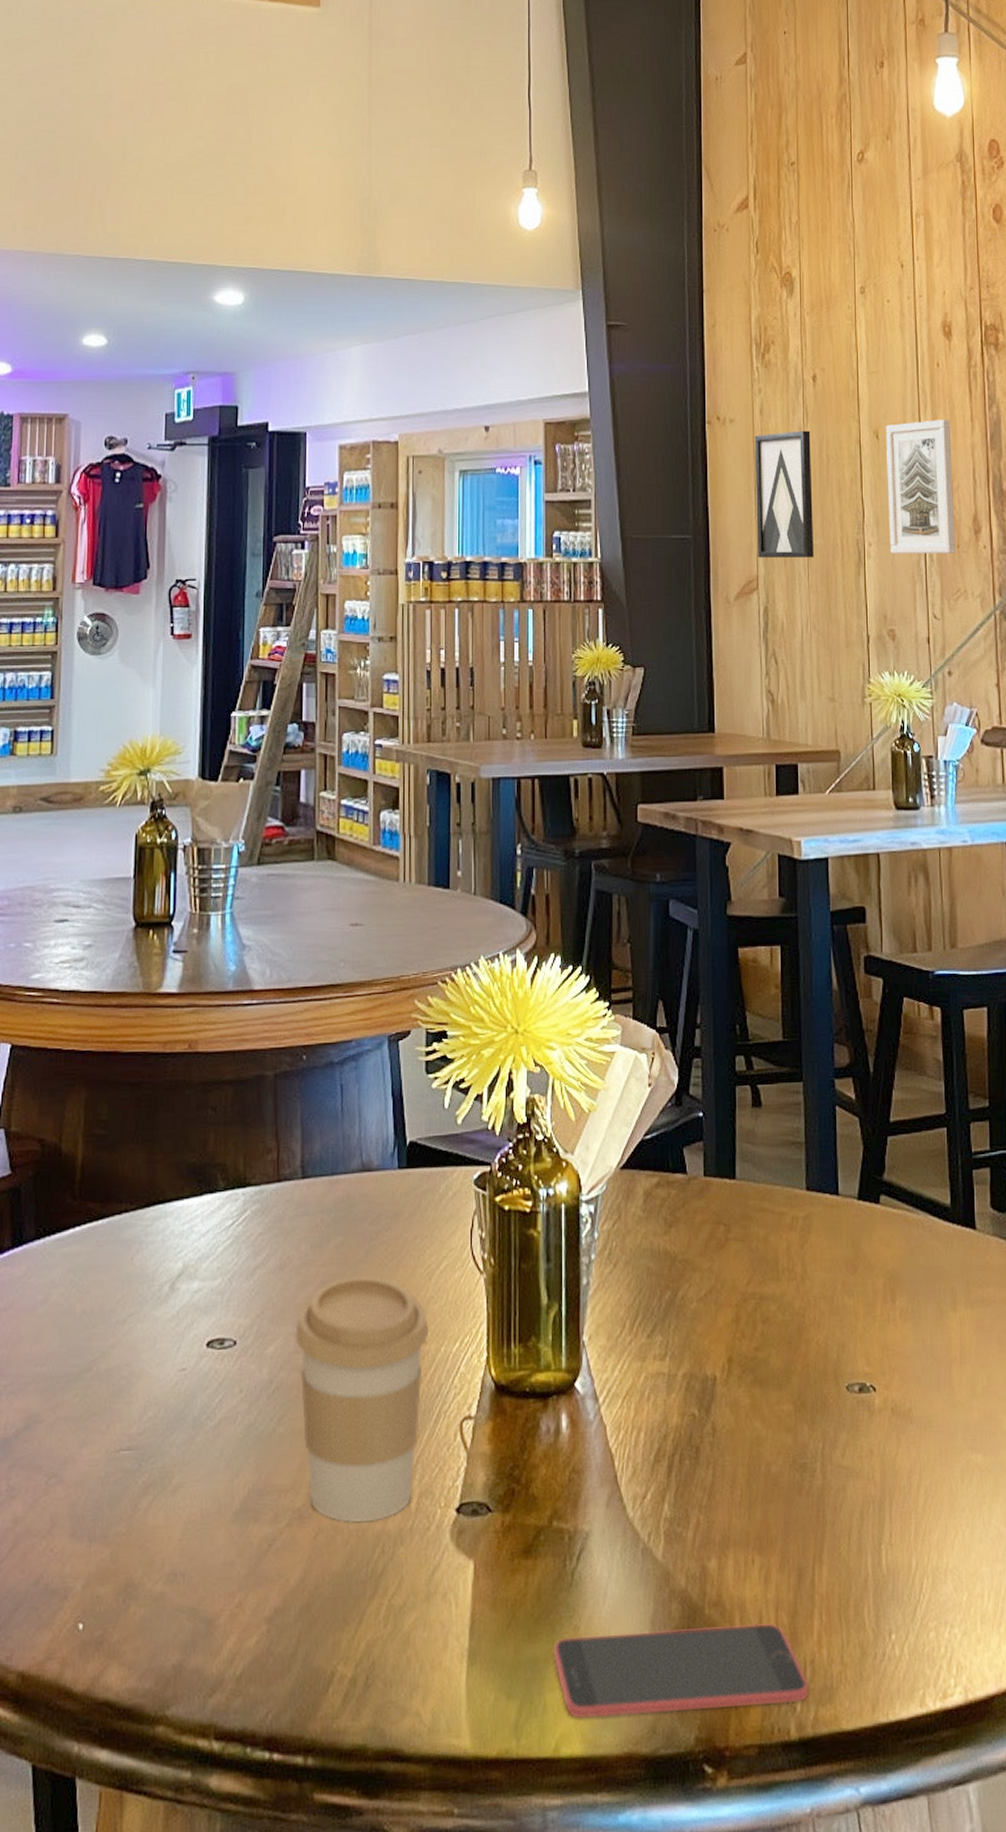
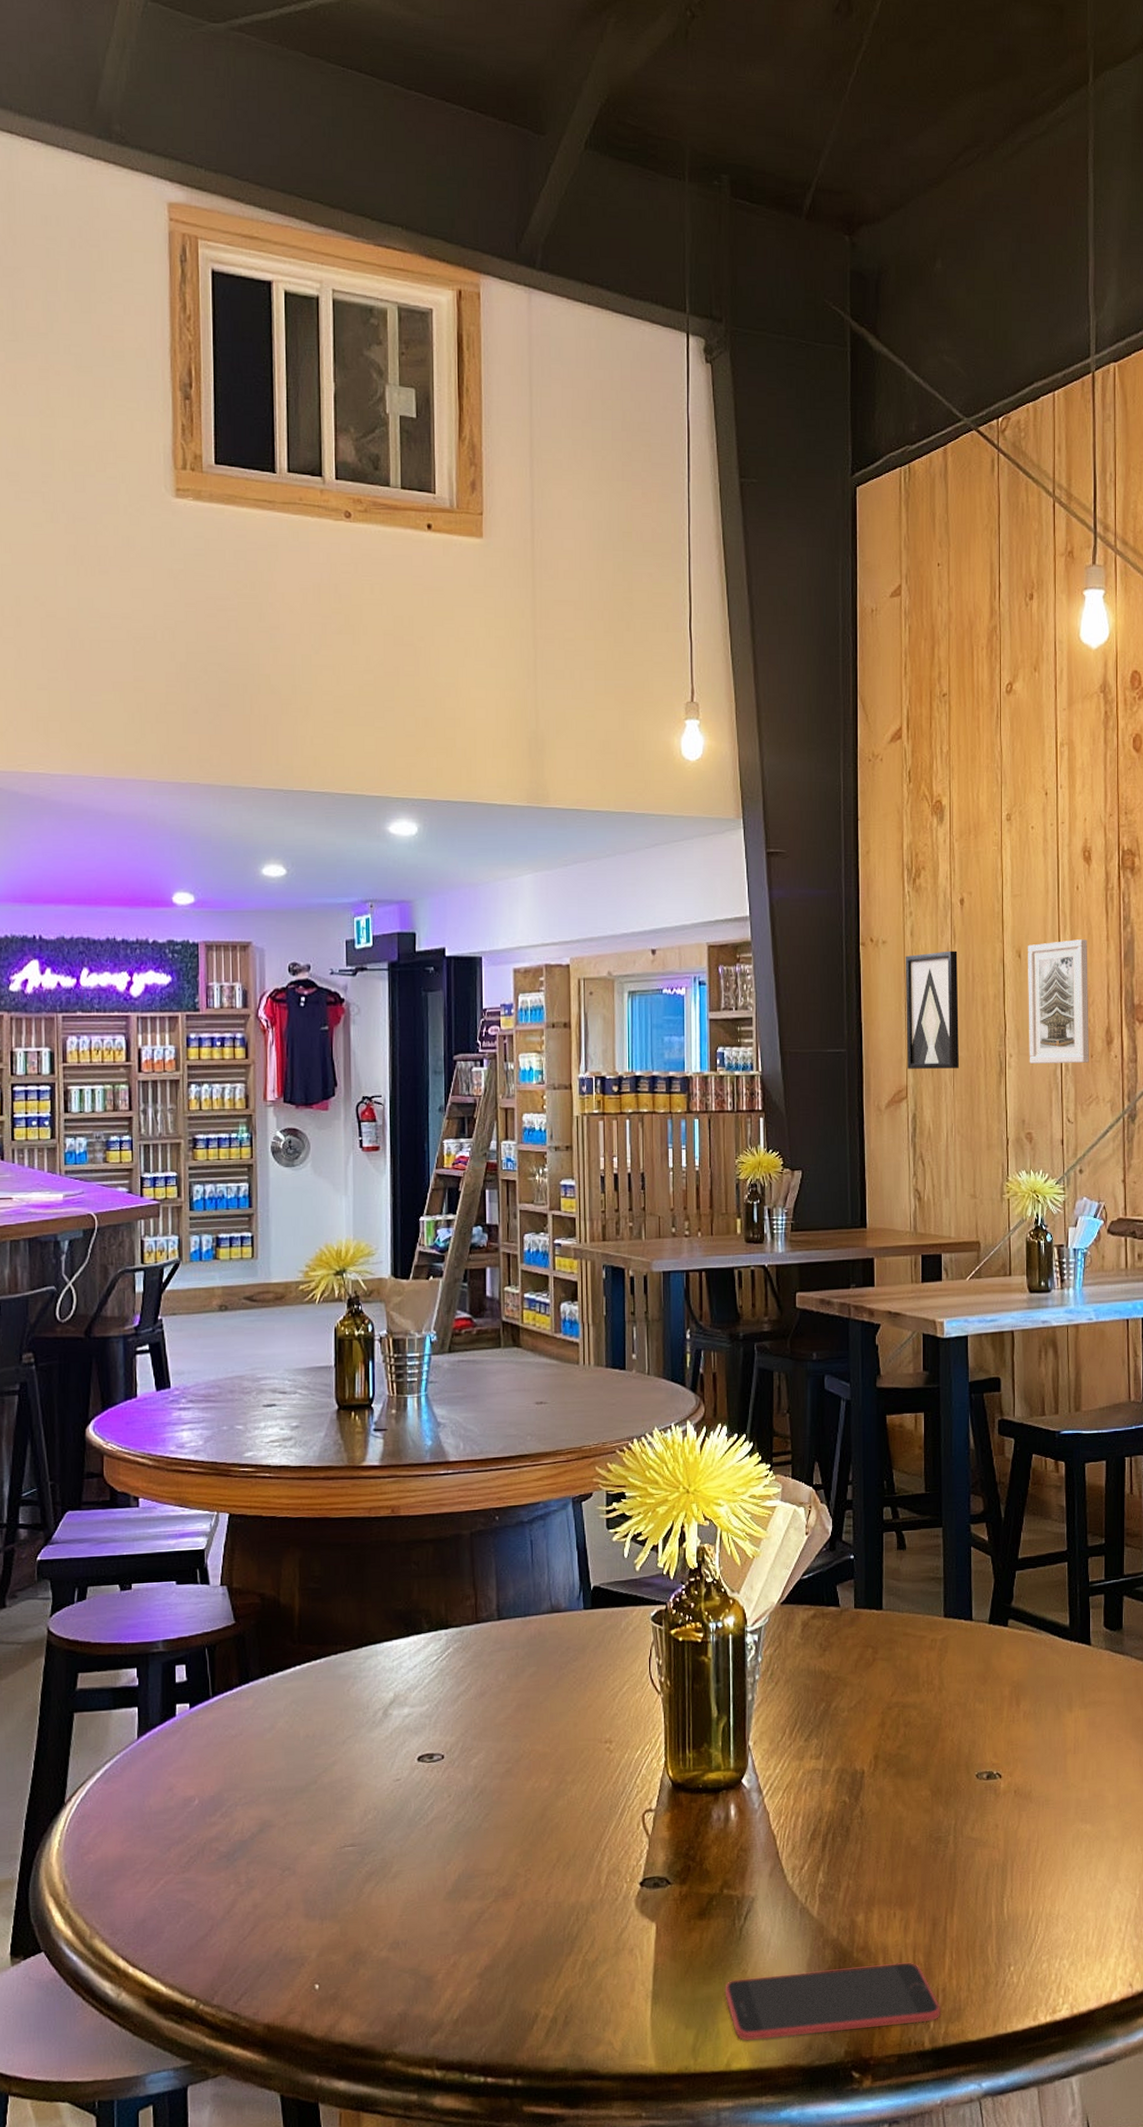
coffee cup: present [295,1276,430,1522] -> none [496,1699,614,1897]

